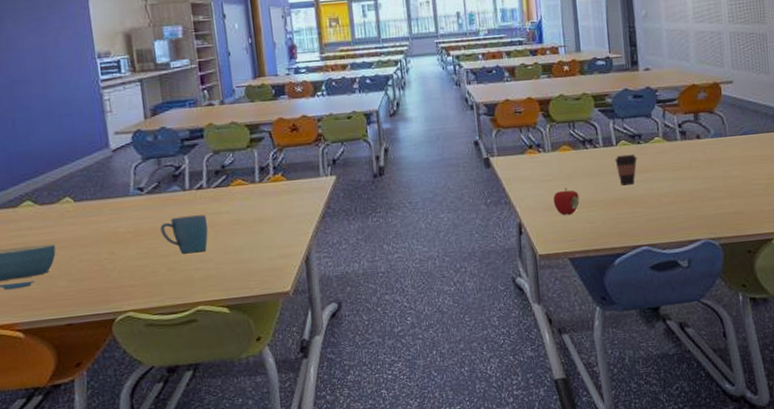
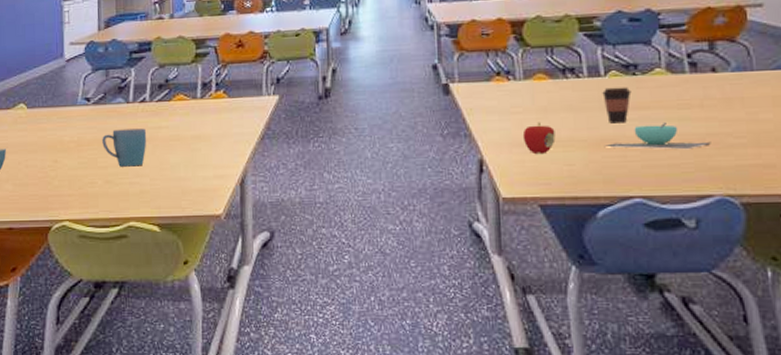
soup bowl: none [617,181,697,206] -> present [604,121,710,150]

